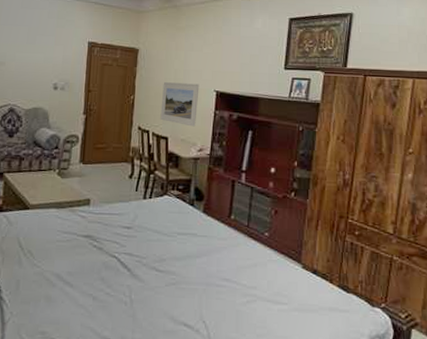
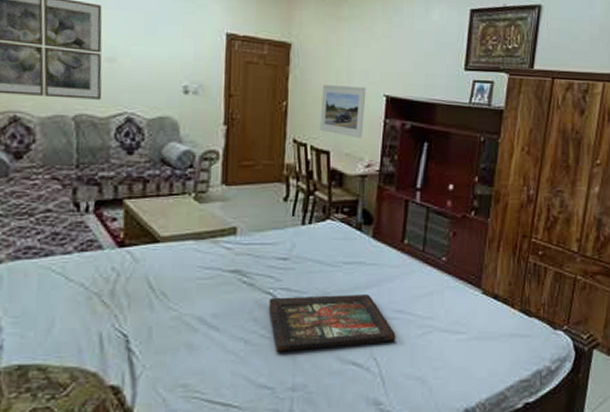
decorative tray: none [114,260,223,310] -> present [268,294,396,352]

